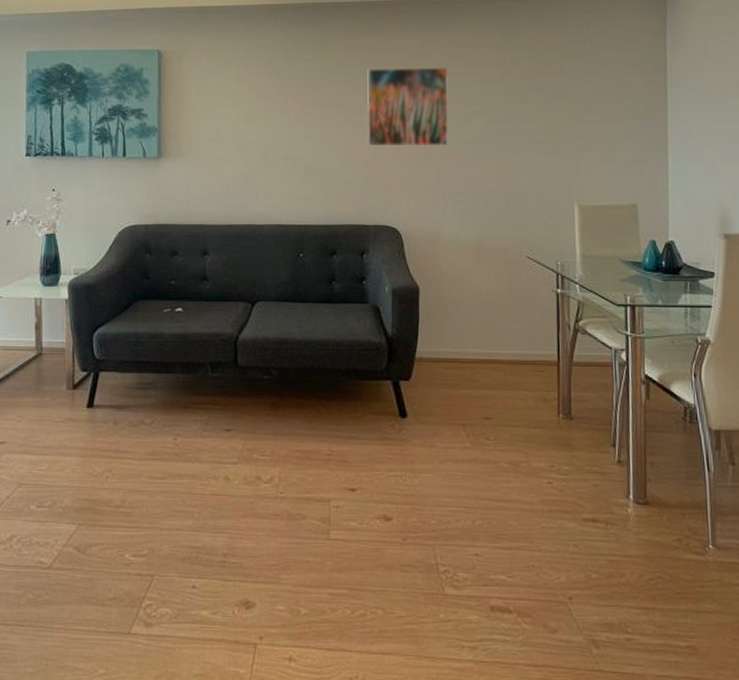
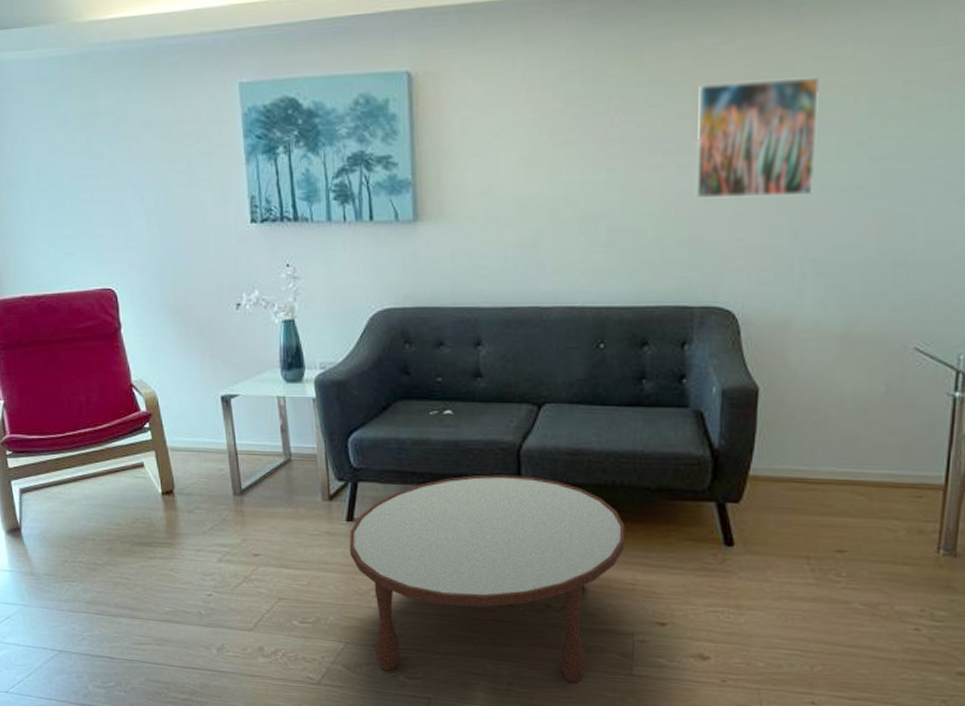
coffee table: none [88,362,322,550] -> present [349,474,625,683]

